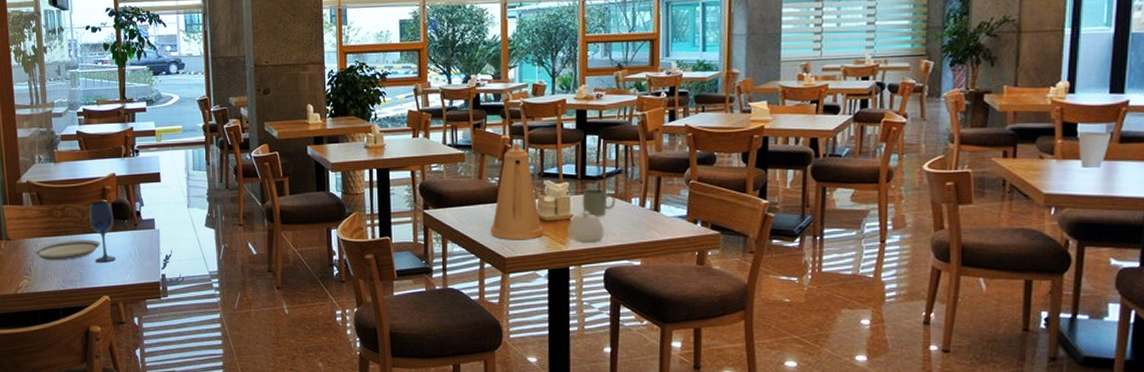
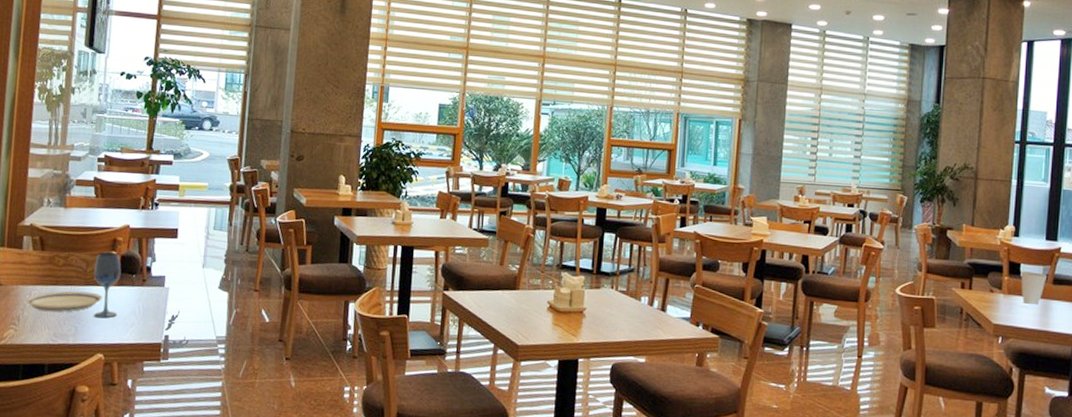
coffee pot: present [489,142,544,240] -> none [506,232,557,330]
sugar bowl: present [566,211,604,242] -> none [578,305,614,337]
mug: present [582,188,616,217] -> none [595,284,627,313]

